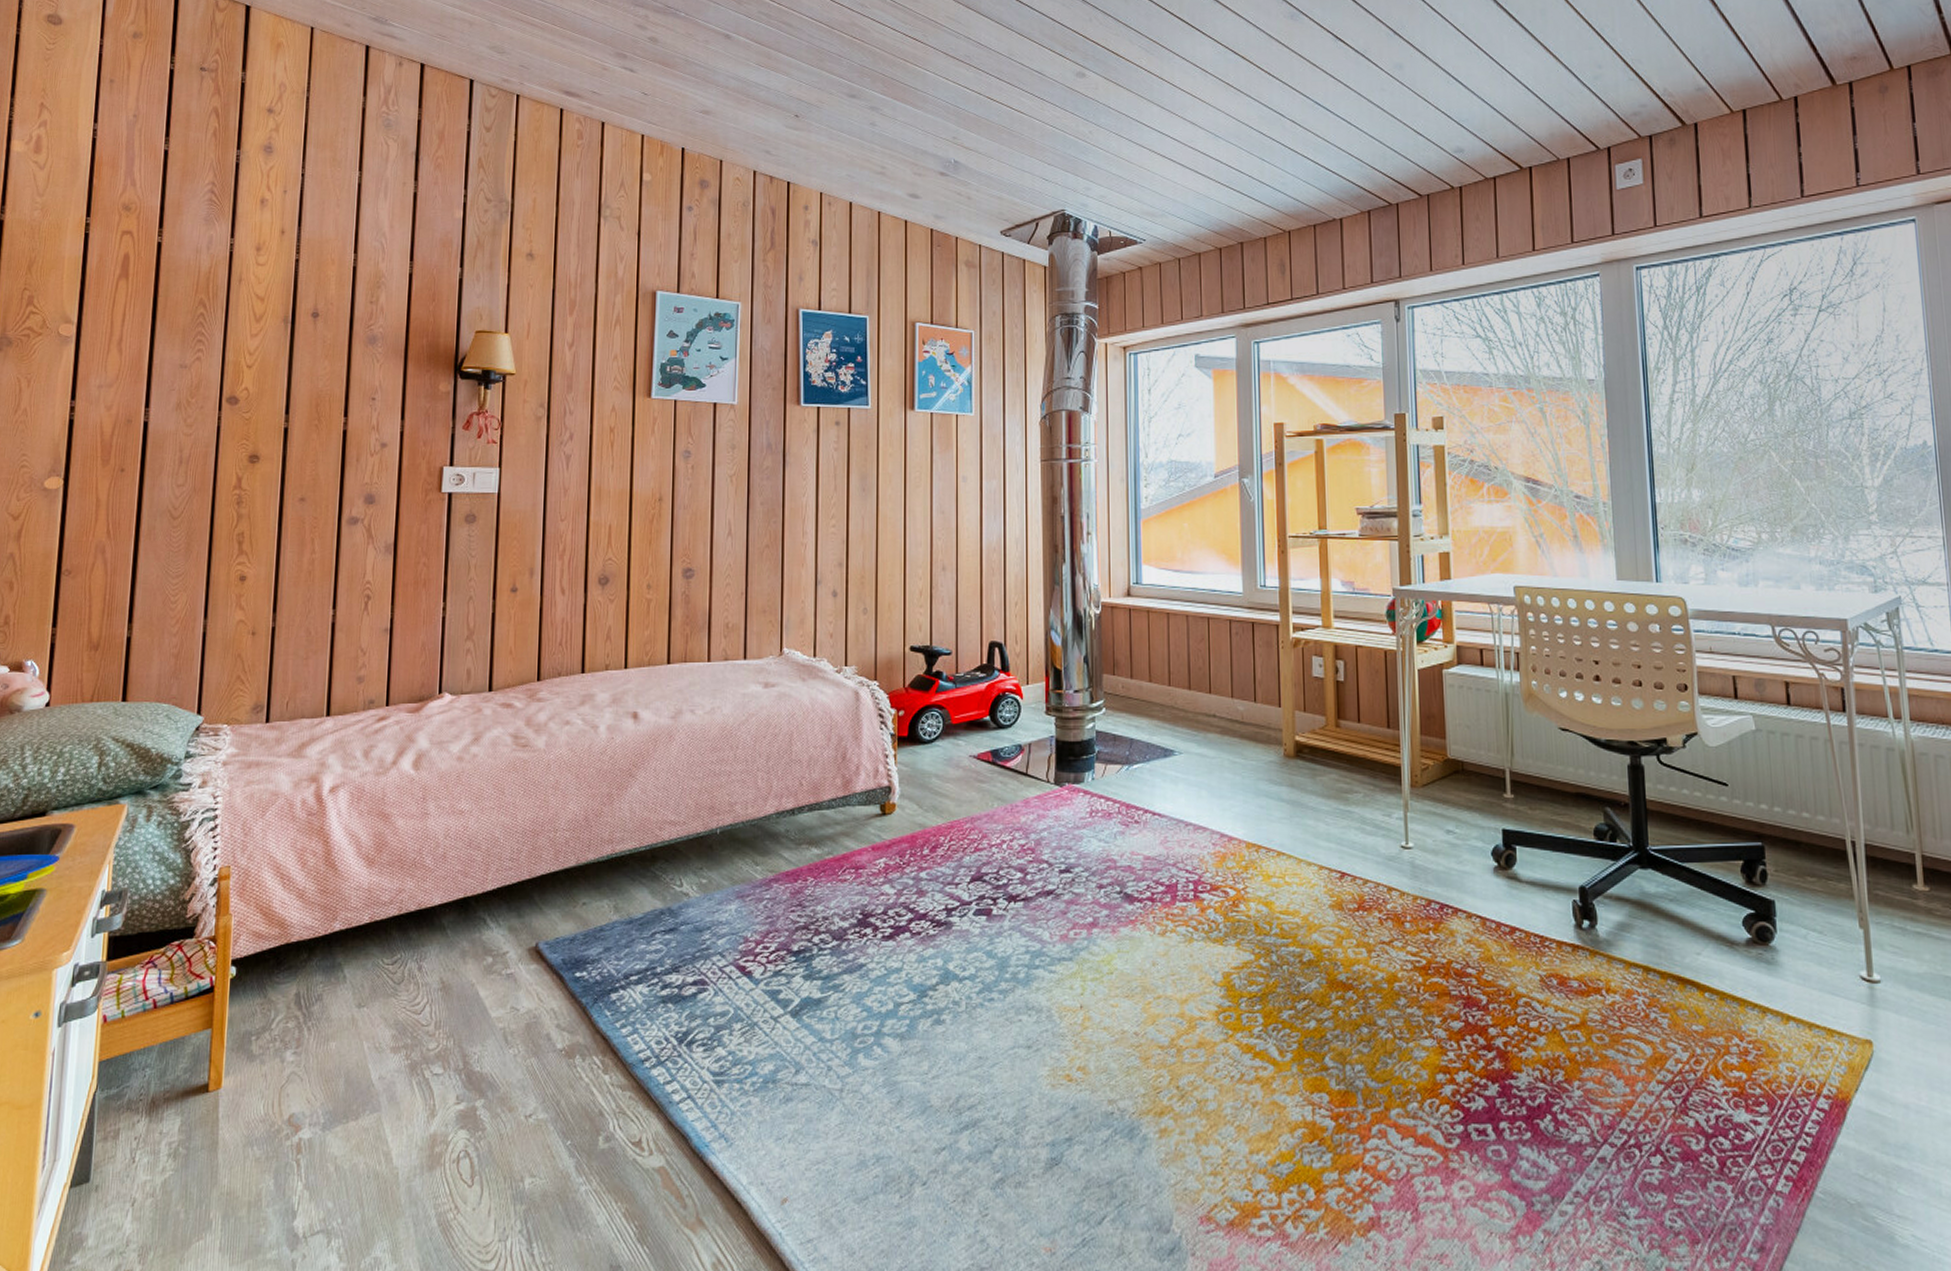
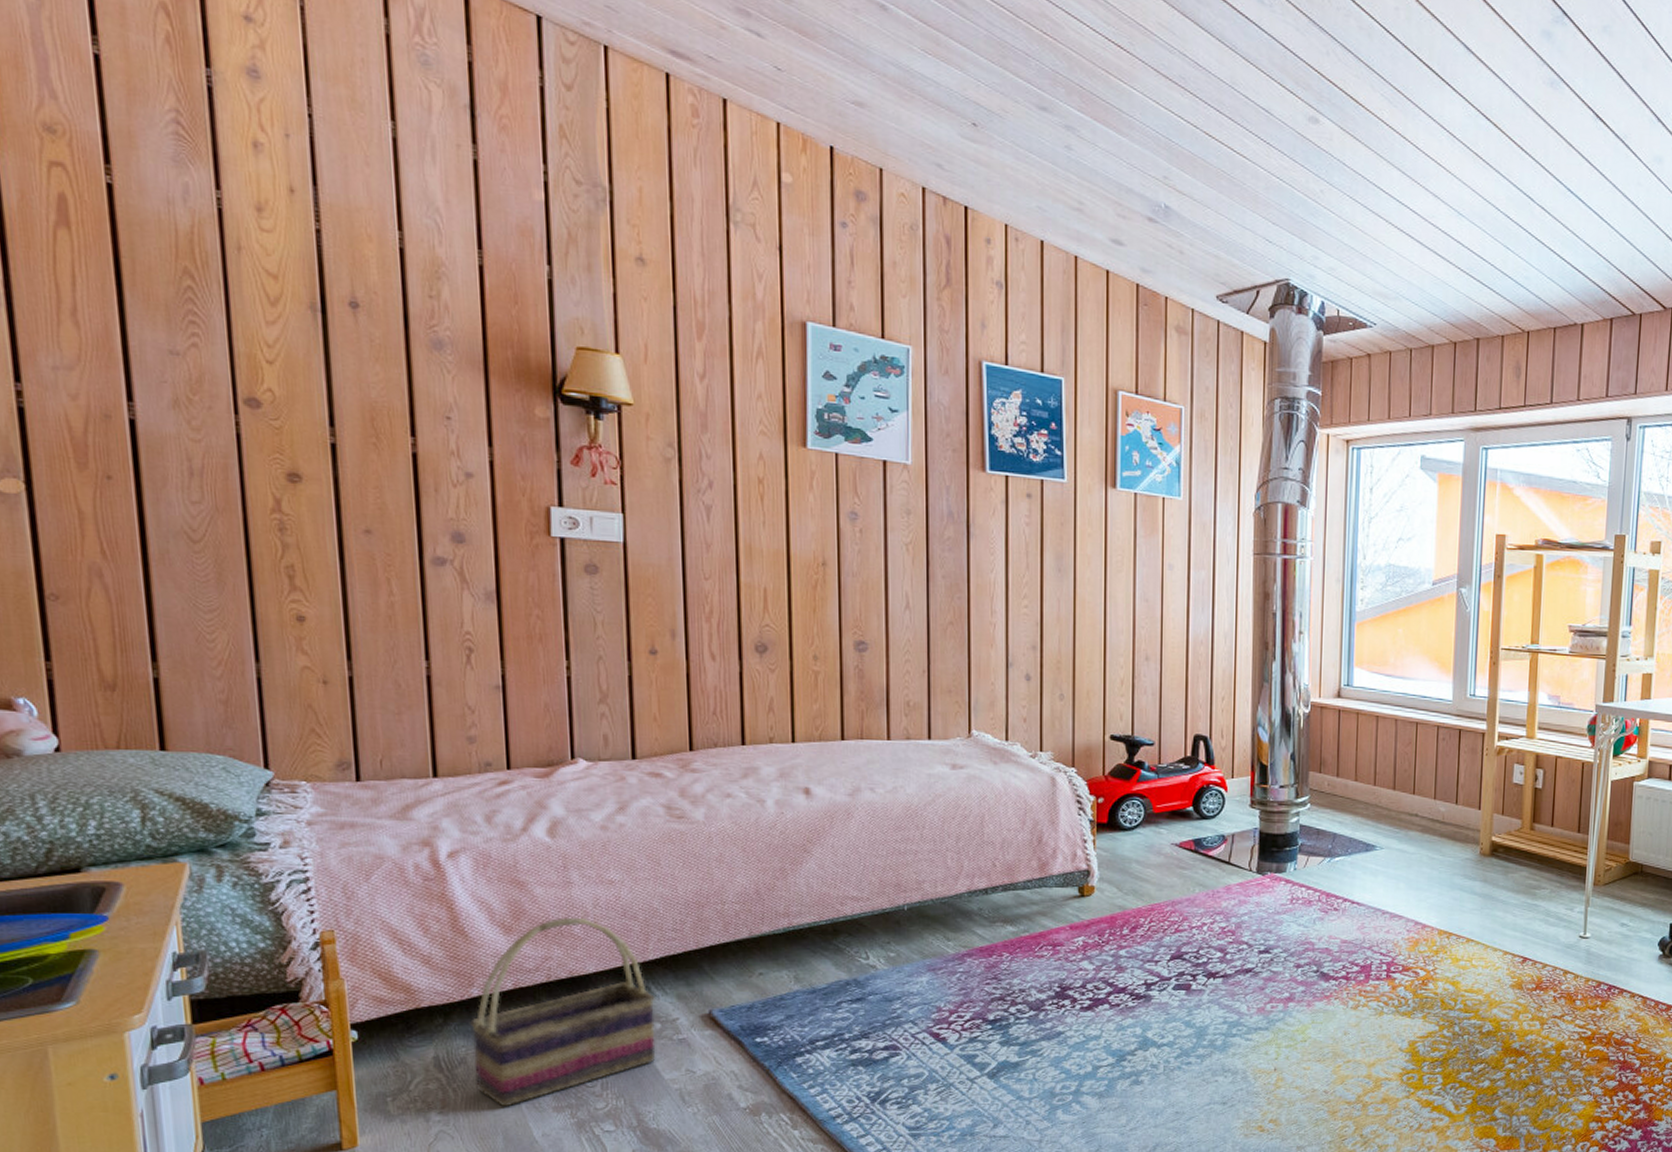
basket: none [327,848,489,1047] -> present [469,917,656,1107]

